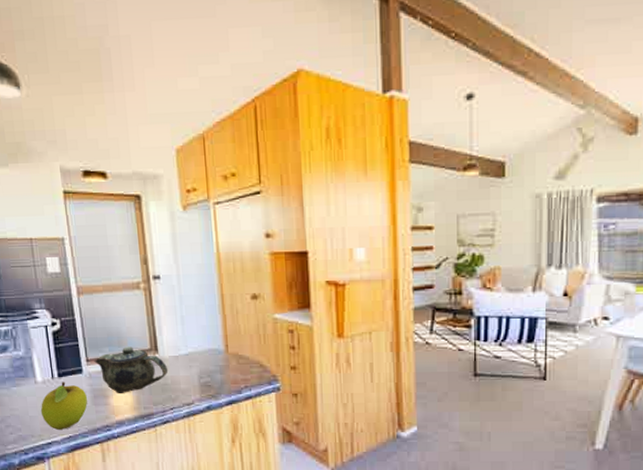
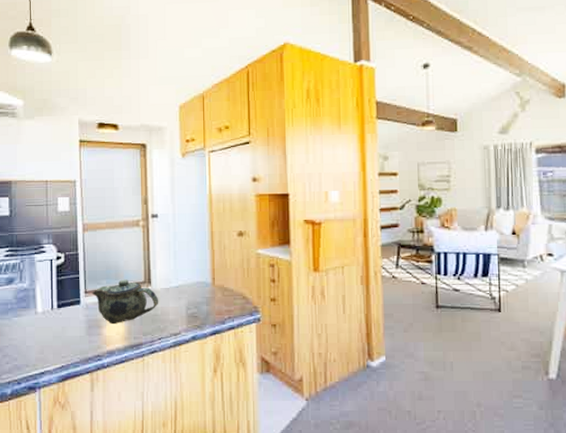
fruit: present [40,382,87,430] -> none [37,313,82,359]

